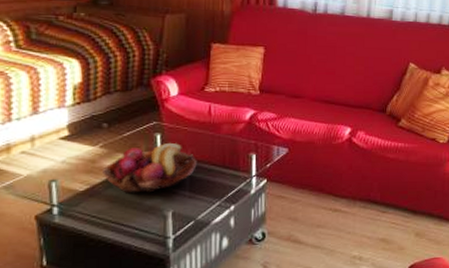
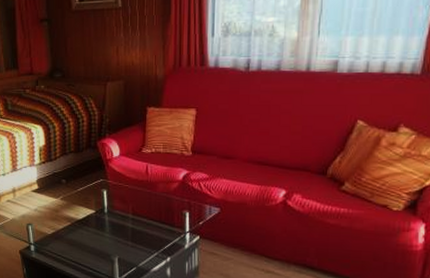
fruit basket: present [101,143,197,193] -> none [63,198,137,240]

